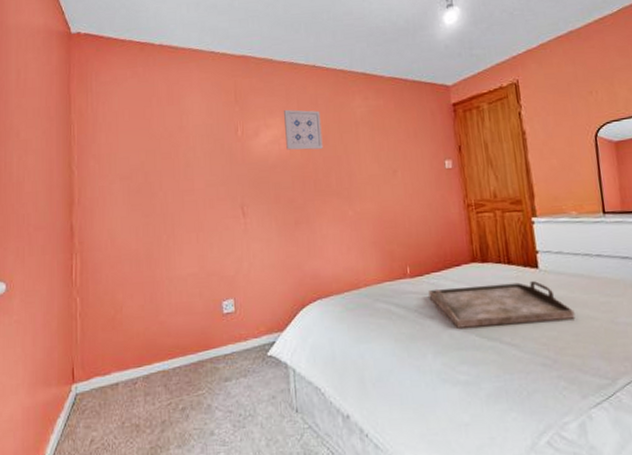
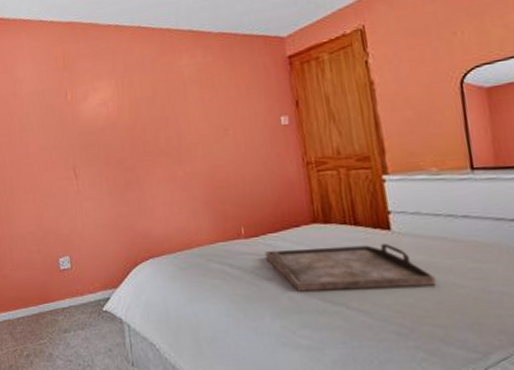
wall art: present [284,109,323,150] -> none [111,71,151,112]

